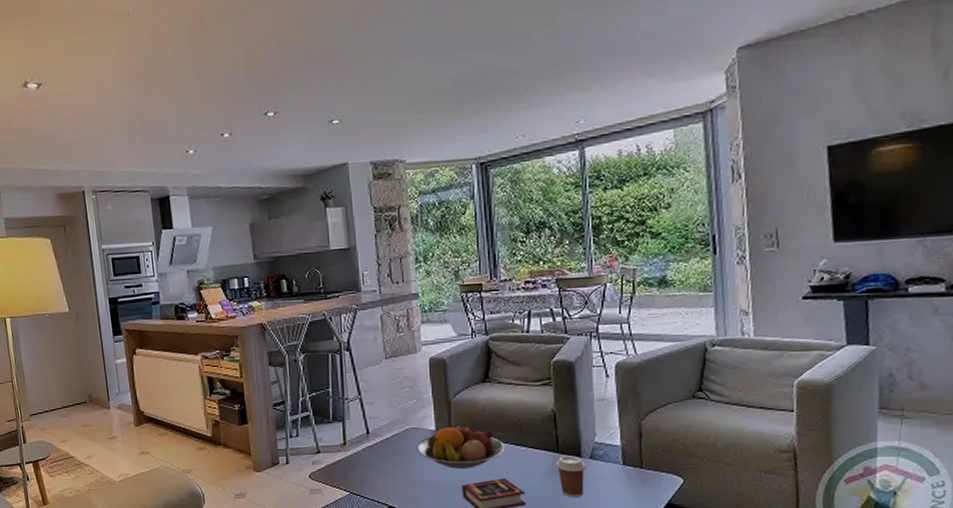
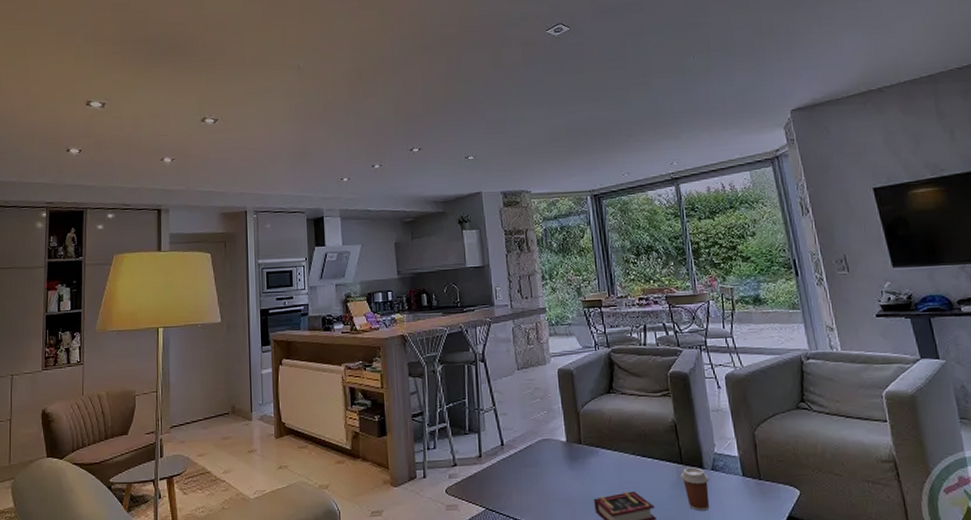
fruit bowl: present [416,423,505,469] -> none [549,434,632,482]

